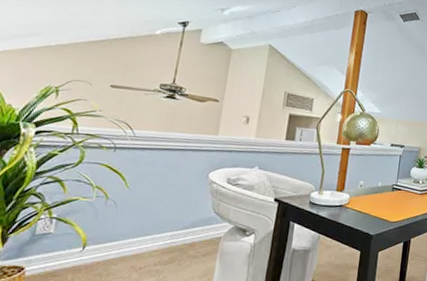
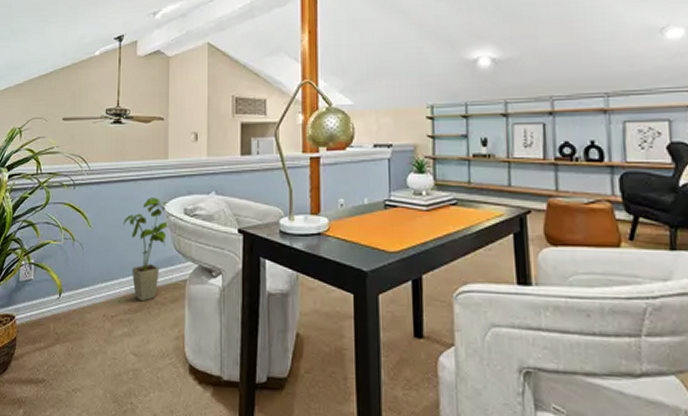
house plant: none [164,166,213,255] -> present [123,197,170,302]

